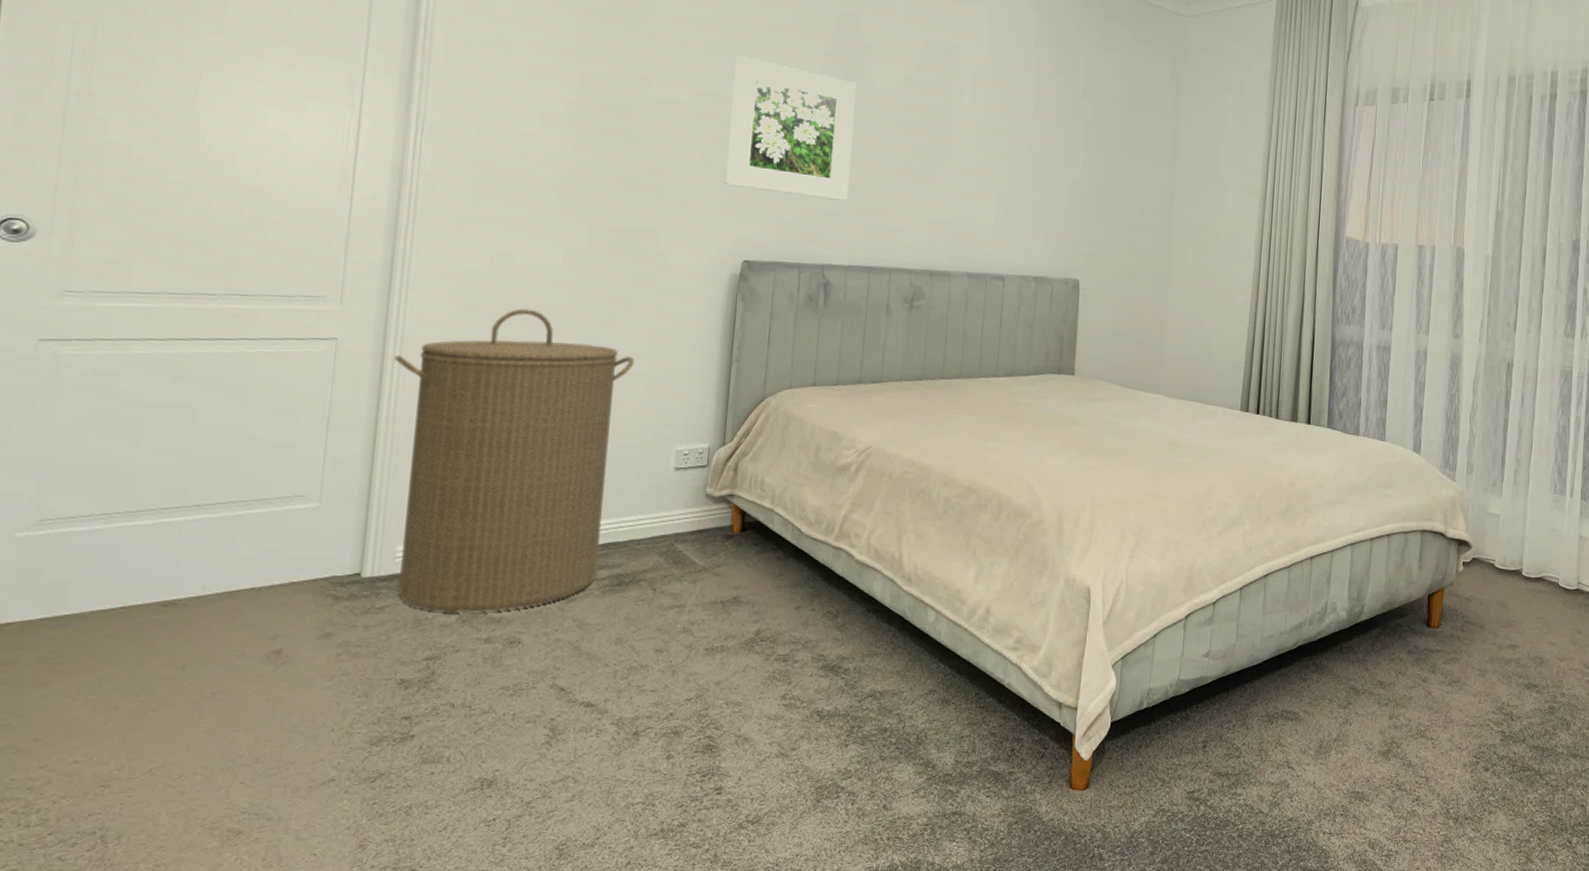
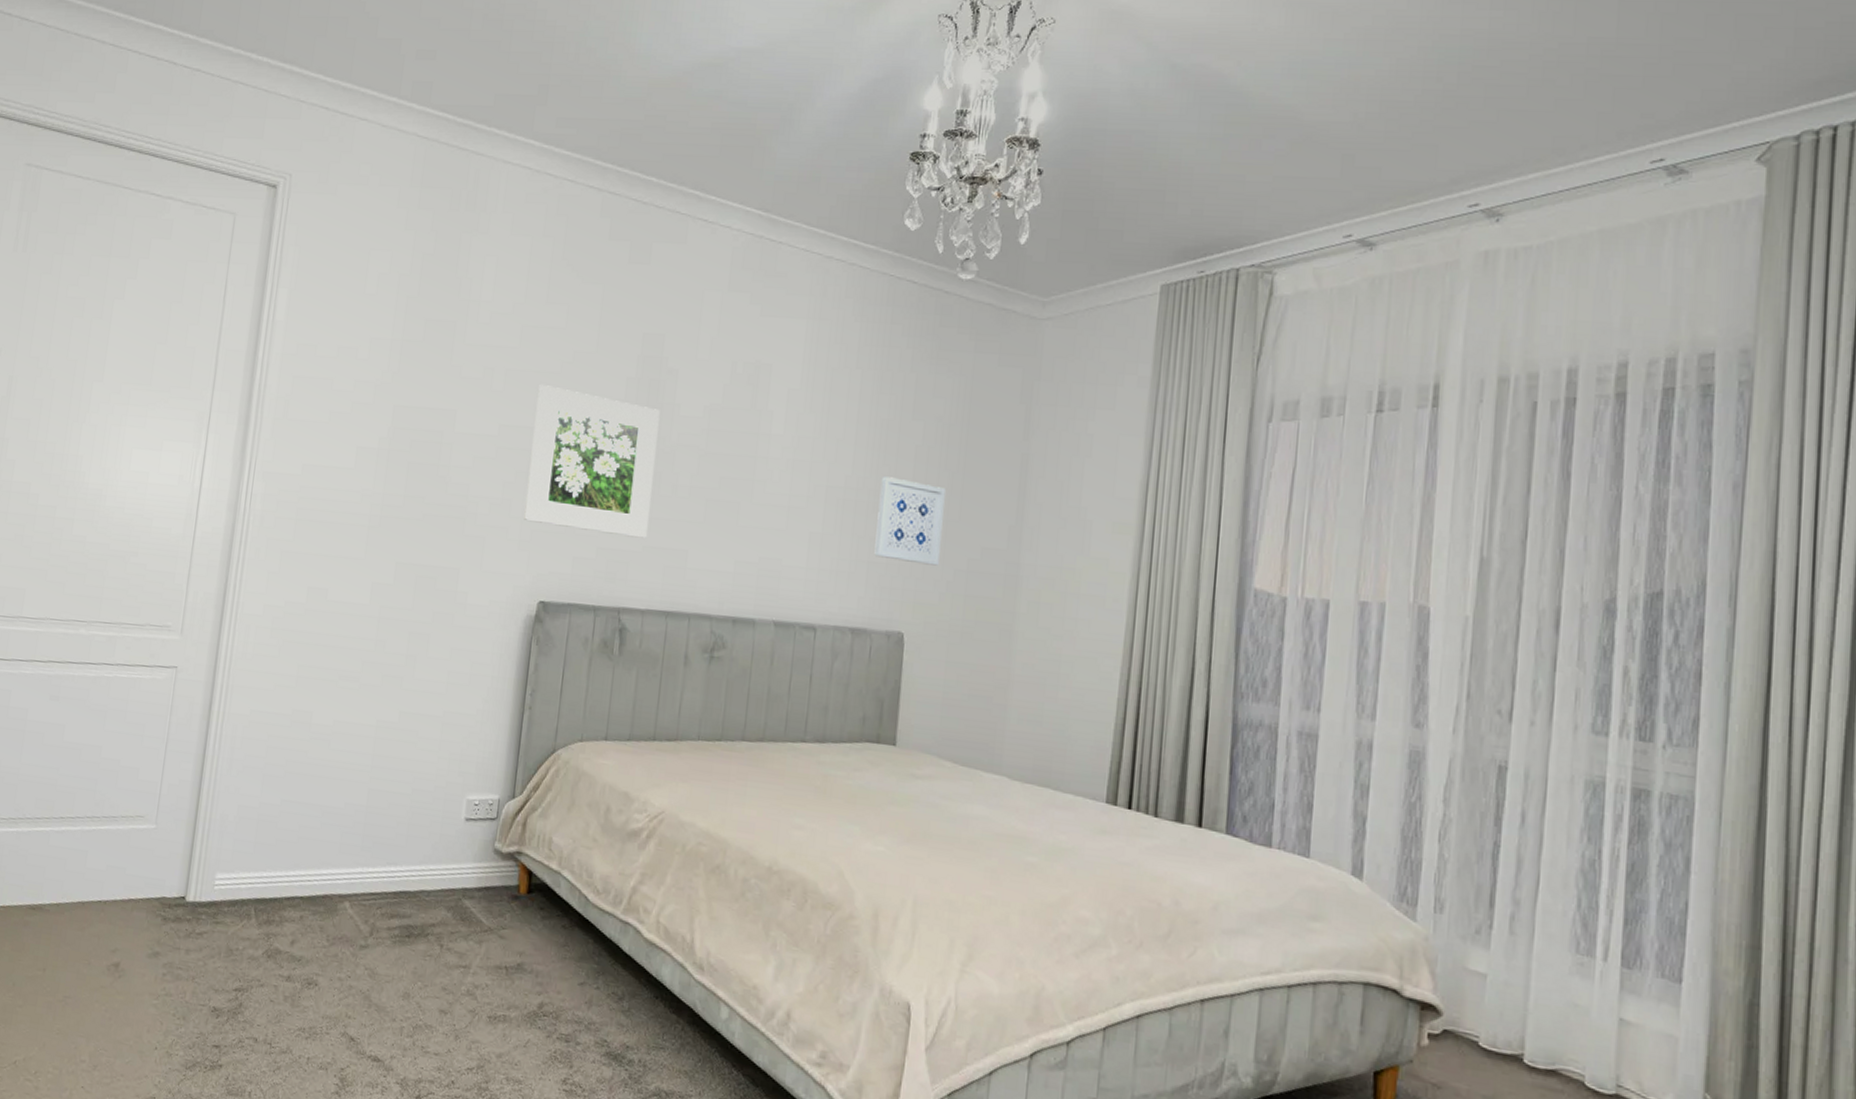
laundry hamper: present [394,308,635,614] -> none [215,644,432,950]
wall art: none [1053,146,1111,222] -> present [874,476,946,566]

